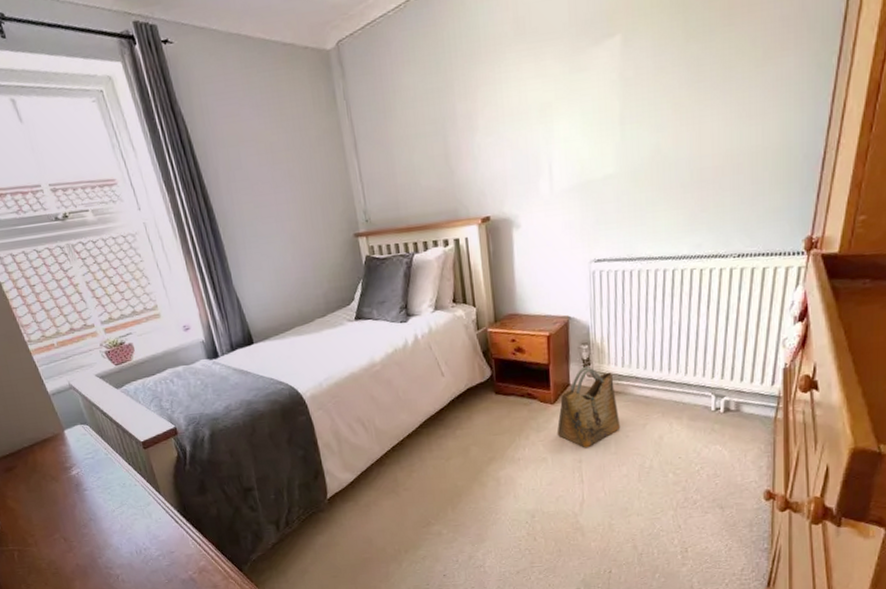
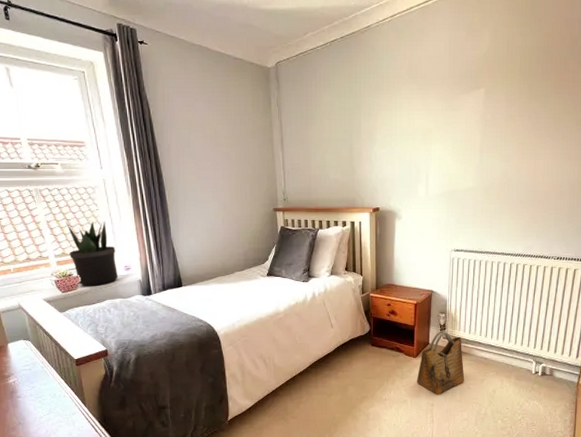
planter: none [107,274,178,355] -> present [66,221,119,286]

